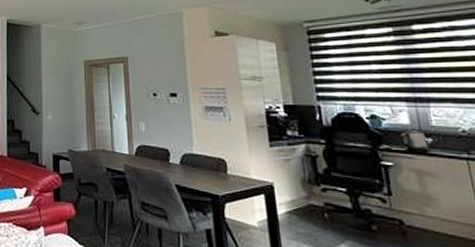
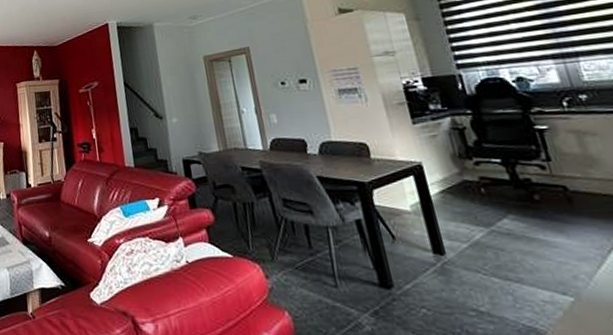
kettle: present [399,131,430,153] -> none [550,88,586,113]

